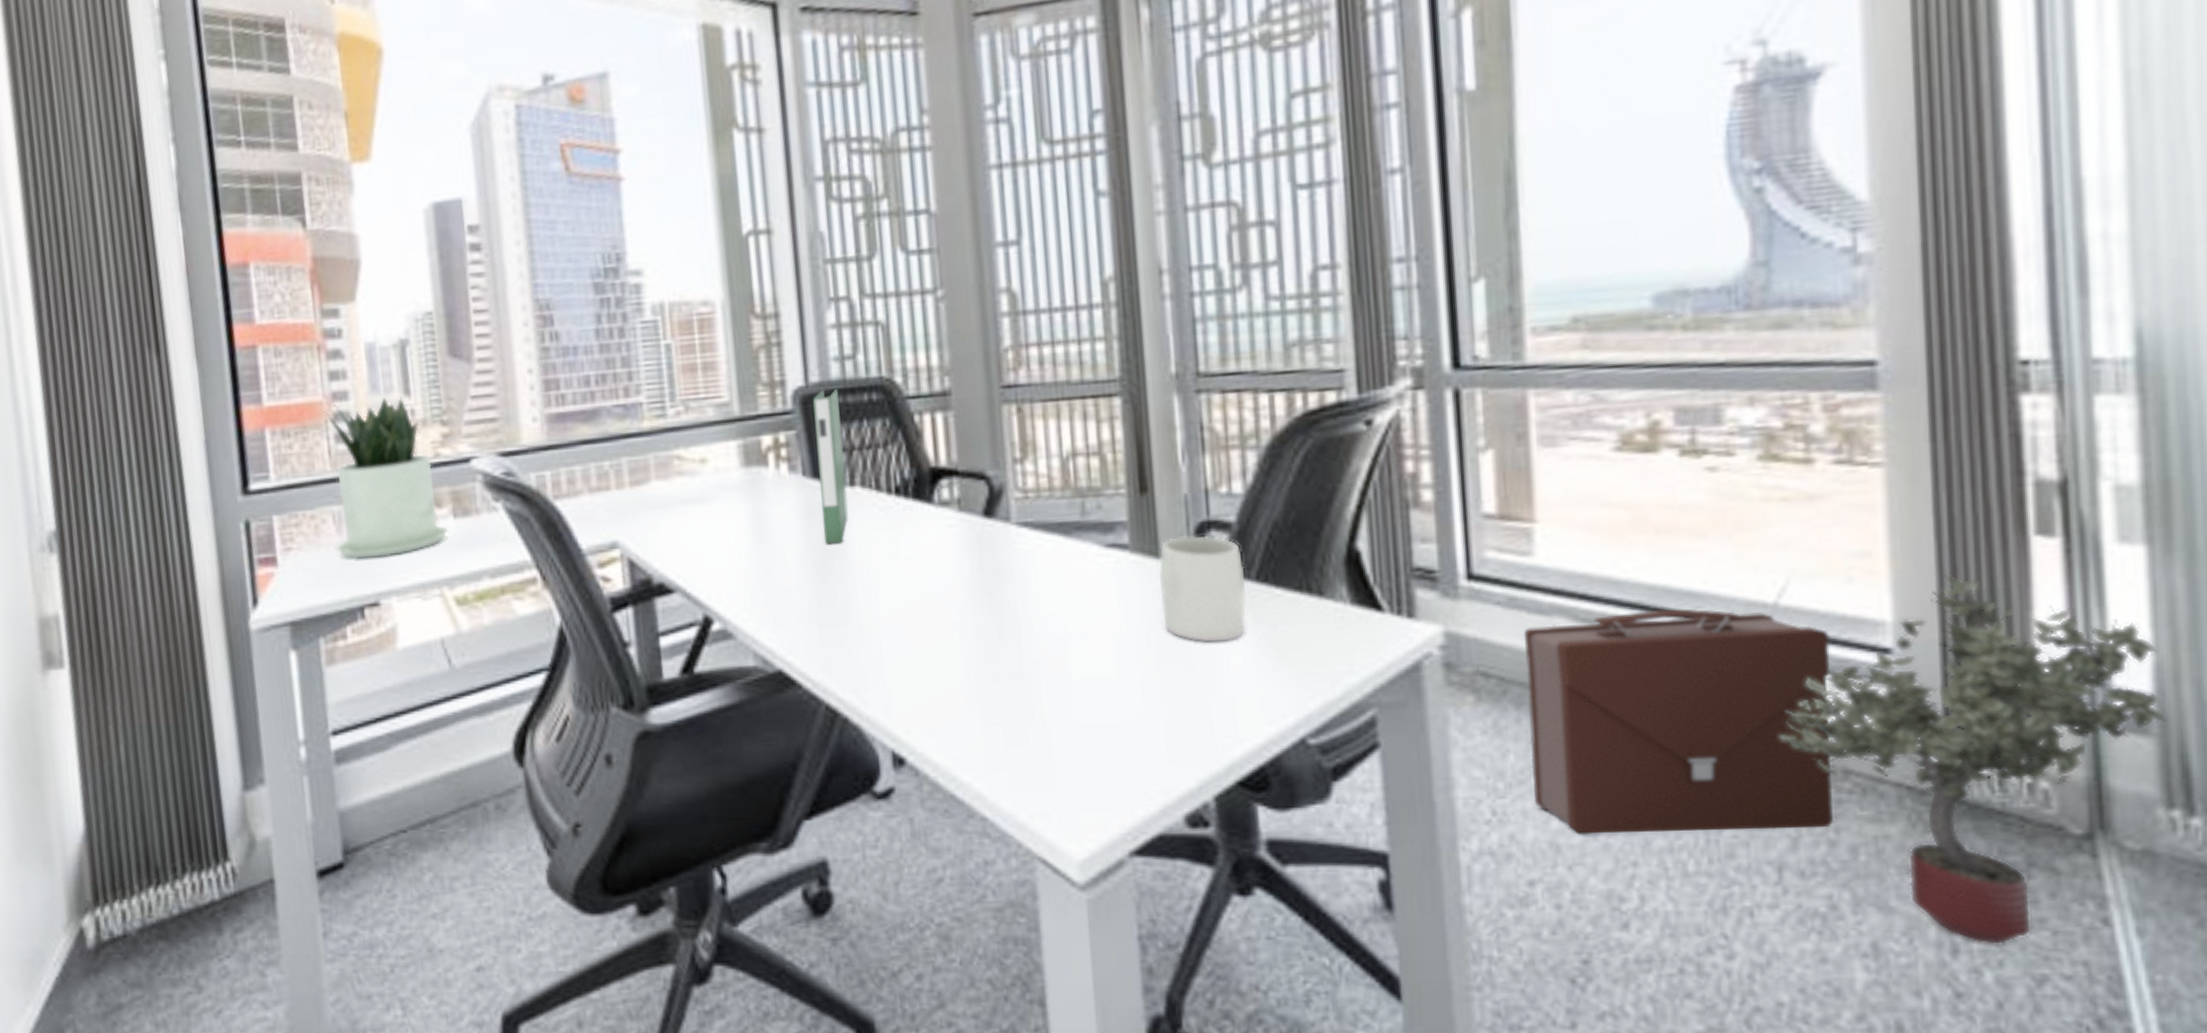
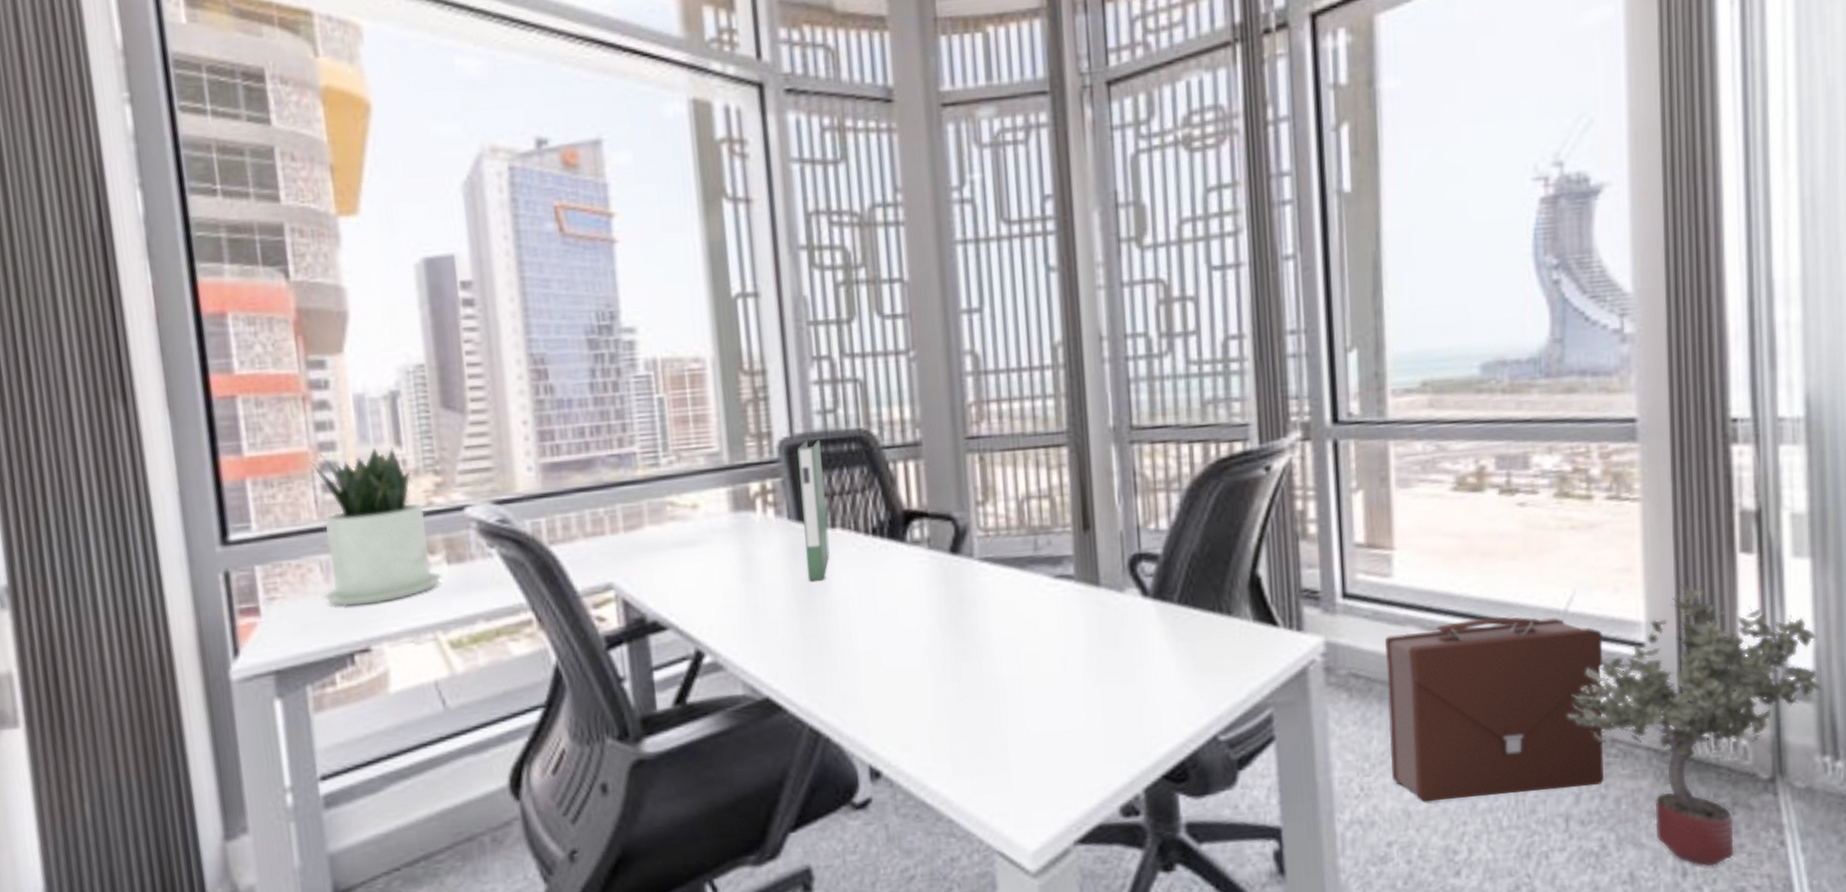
mug: present [1158,535,1247,643] -> none [1098,566,1171,658]

